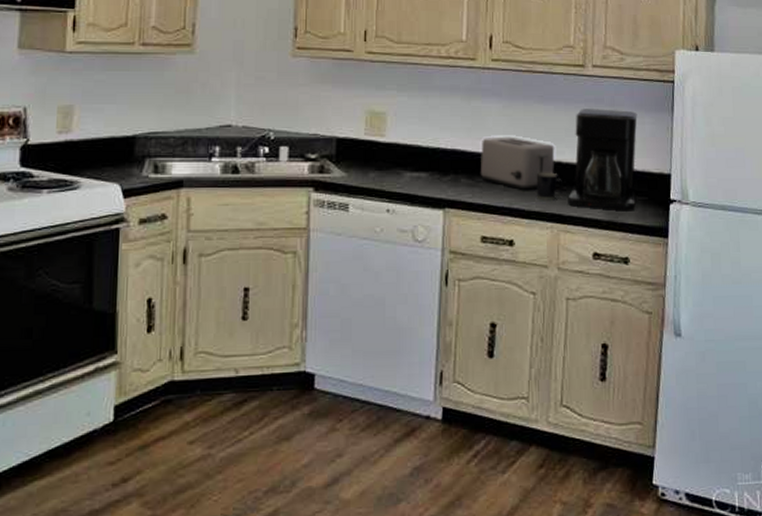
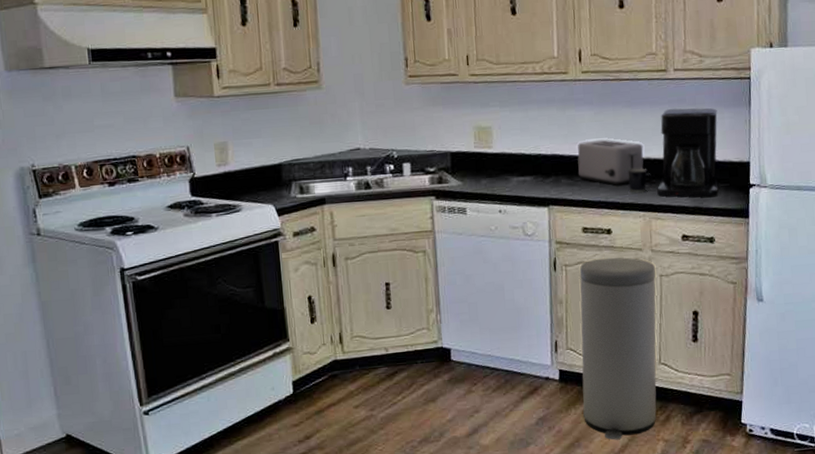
pedal bin: none [468,274,562,500] -> present [579,257,657,440]

